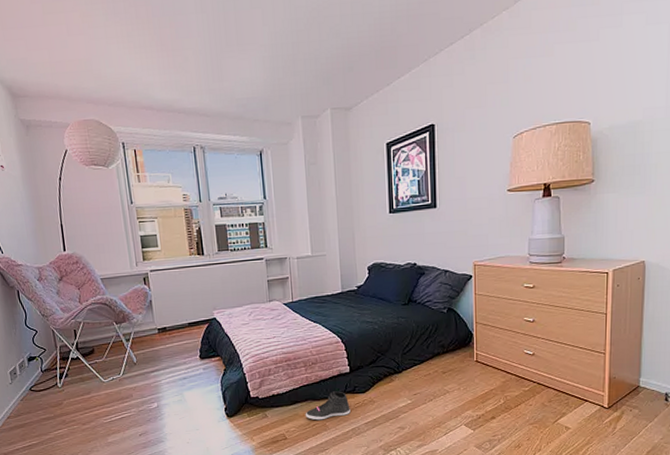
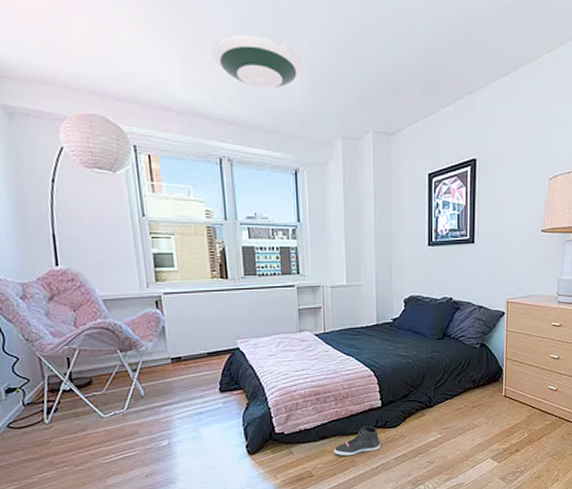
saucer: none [184,33,264,81] -> present [212,33,303,89]

